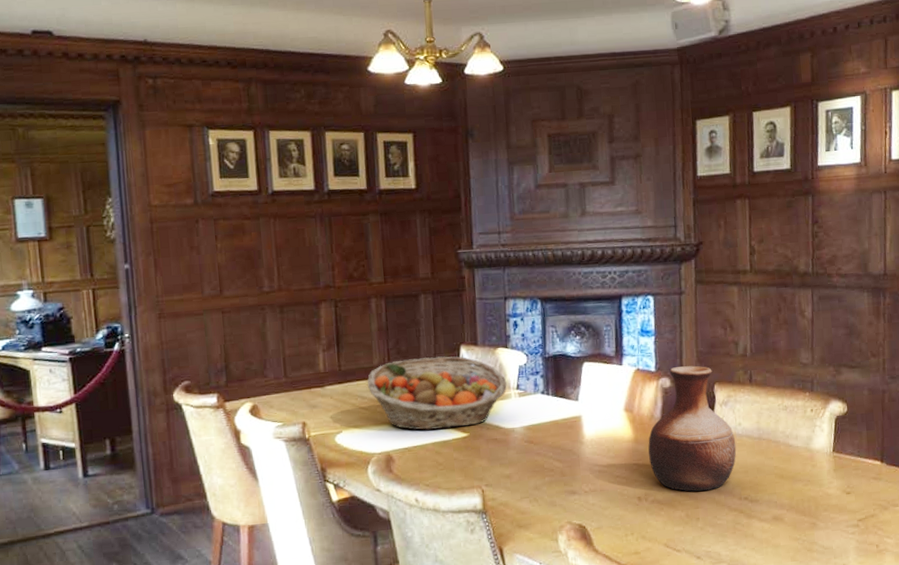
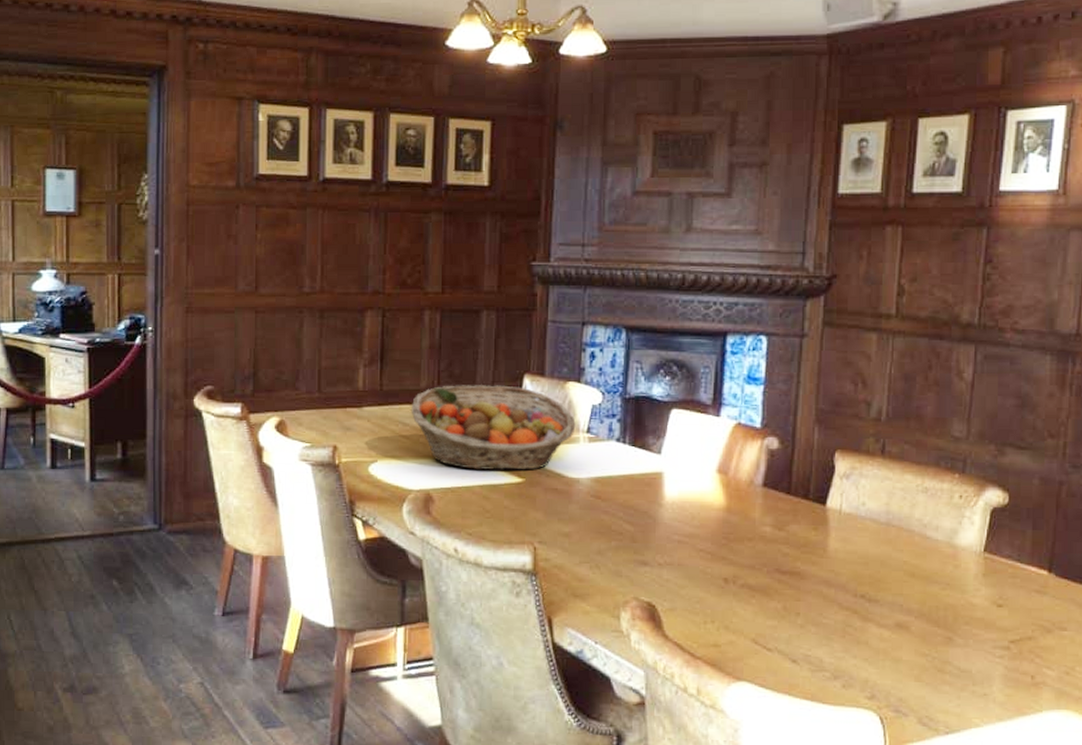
vase: present [648,365,737,492] -> none [743,425,856,581]

